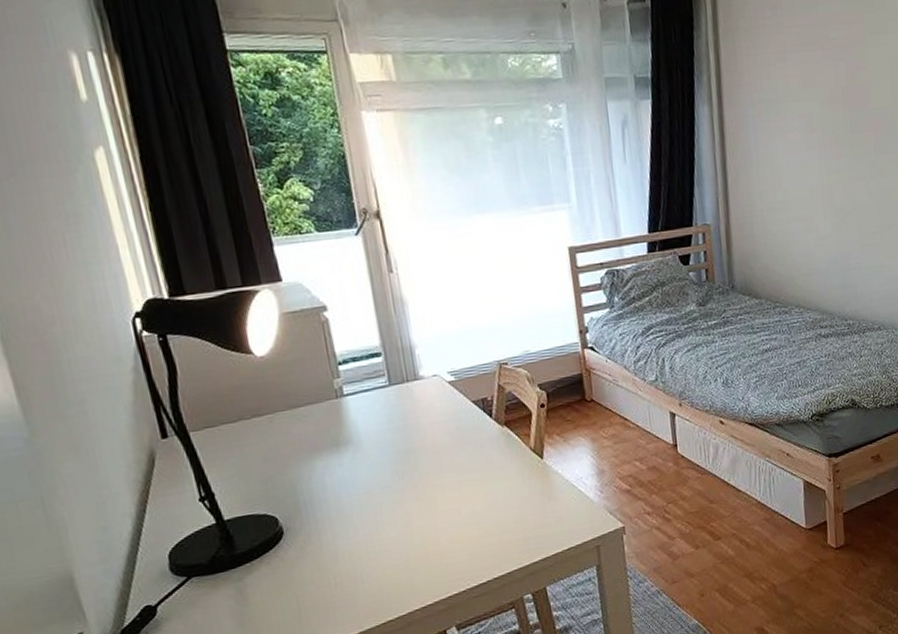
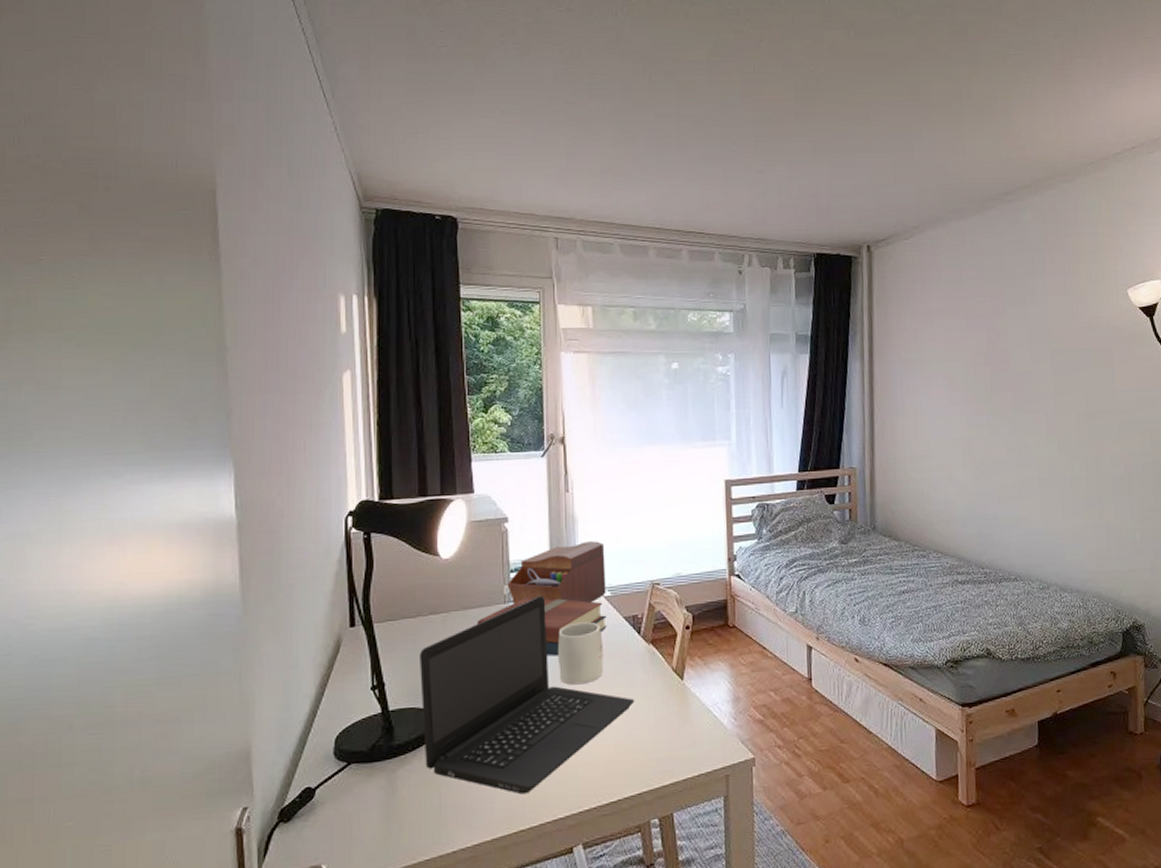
laptop: none [248,386,494,587] -> present [420,595,635,795]
books: none [309,387,455,448] -> present [477,597,607,656]
sewing box: none [336,323,450,398] -> present [507,541,606,604]
mug: none [401,409,457,475] -> present [557,622,603,685]

